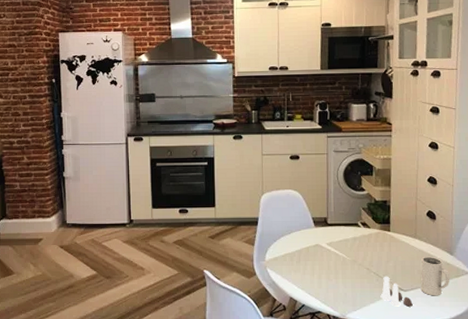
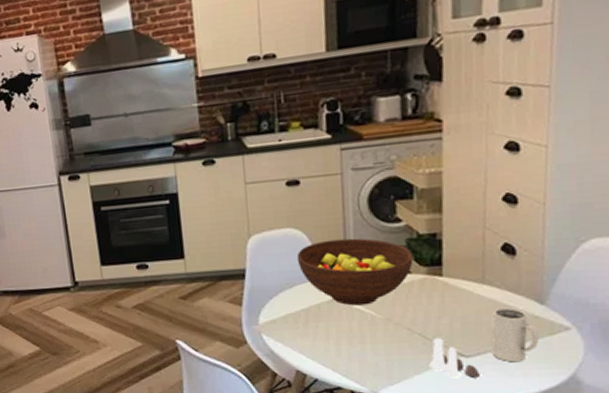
fruit bowl: none [294,200,372,250] -> present [296,238,413,306]

